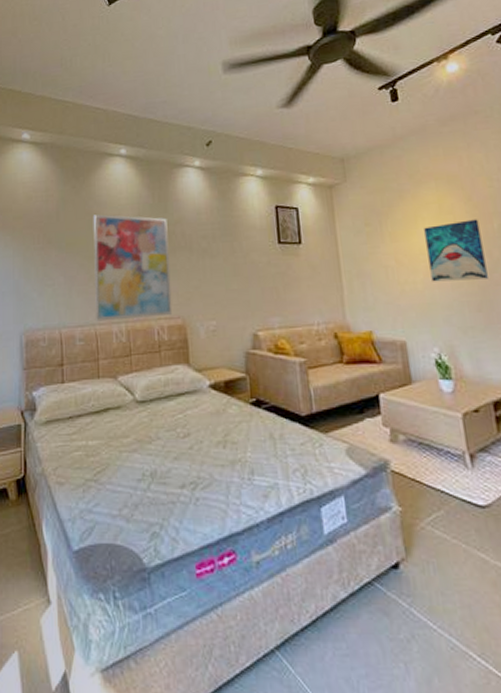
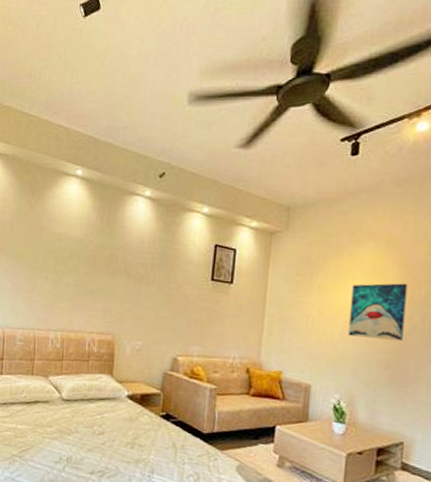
wall art: present [93,214,173,321] -> none [36,230,112,331]

